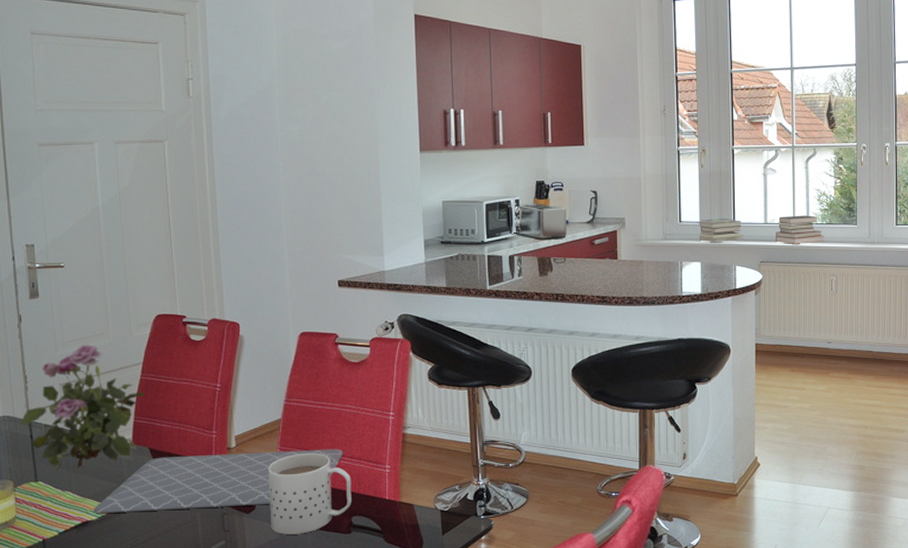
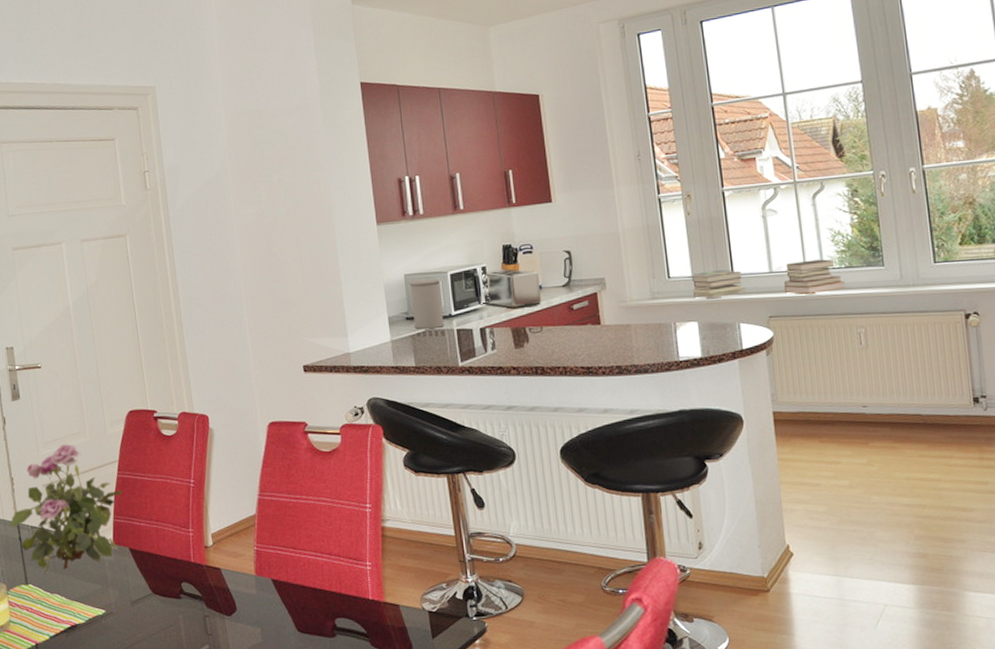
placemat: present [93,449,343,514] -> none [80,545,321,617]
mug: present [268,453,352,535] -> none [246,549,334,638]
canister: none [447,206,476,254] -> present [410,278,444,330]

